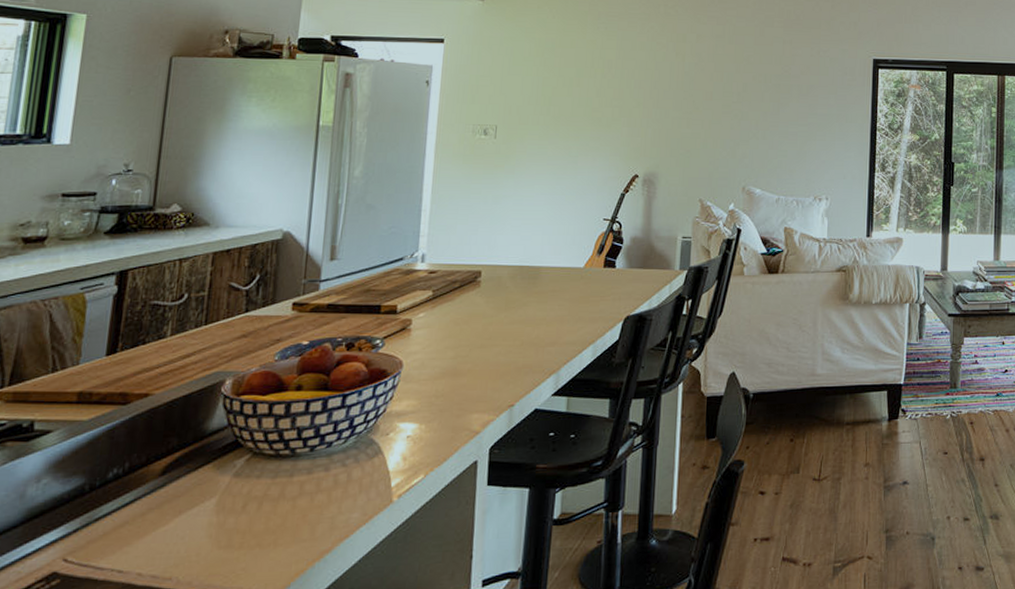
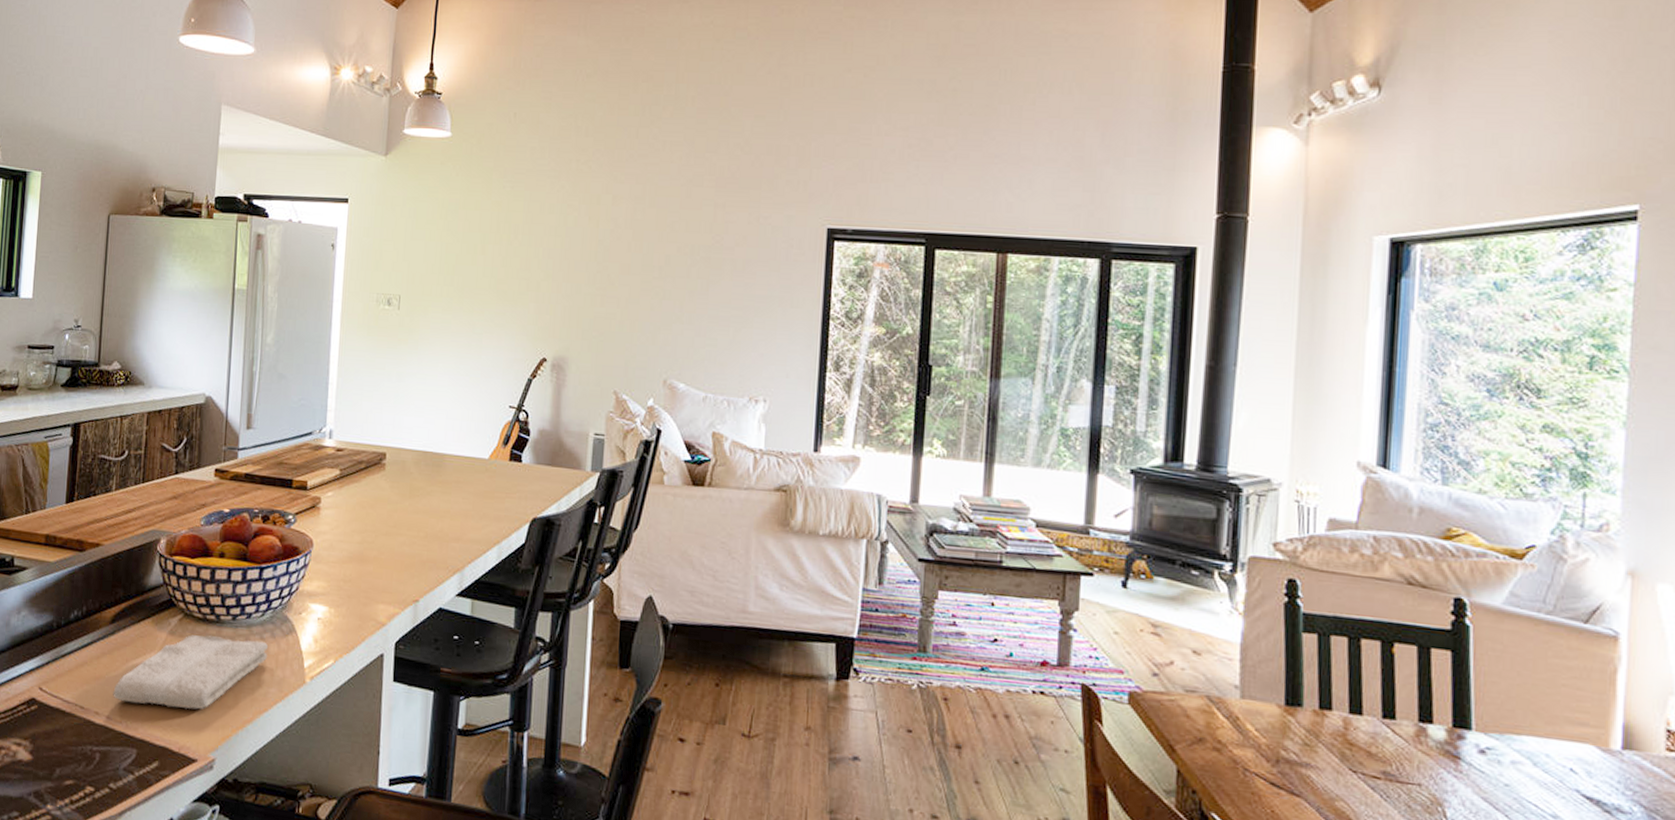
washcloth: none [161,468,352,557] -> present [113,635,269,710]

